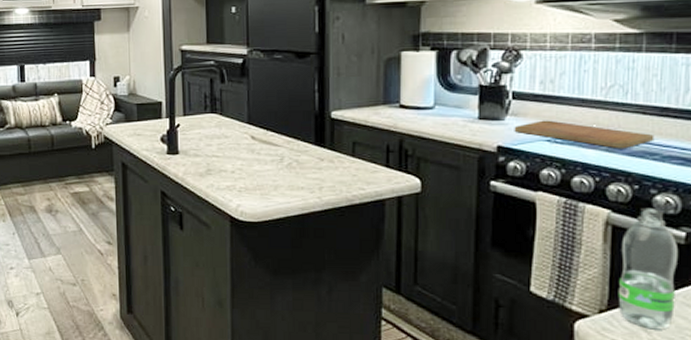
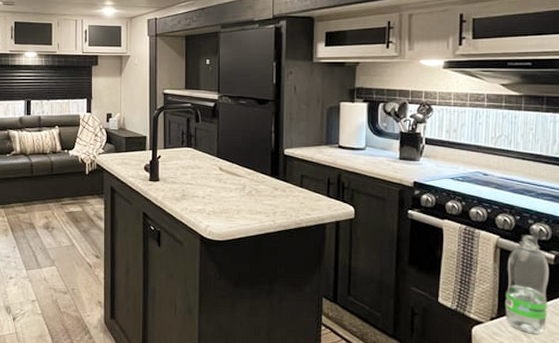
cutting board: present [514,120,654,149] -> none [426,162,531,187]

